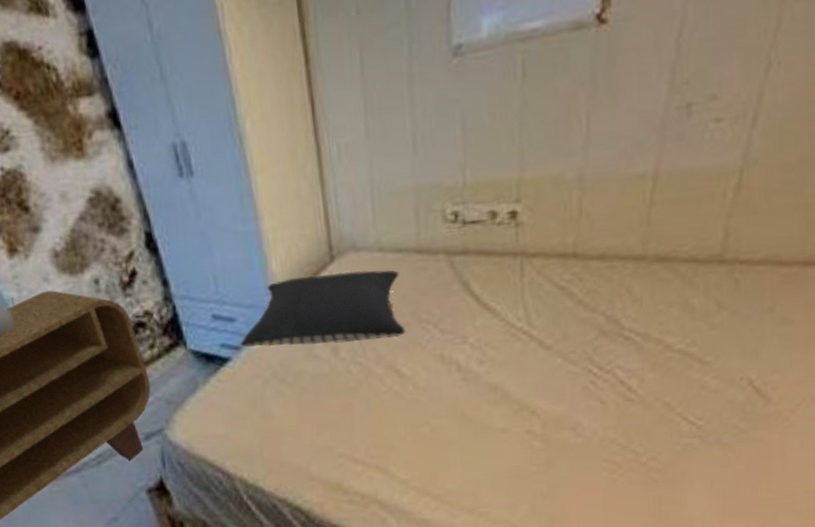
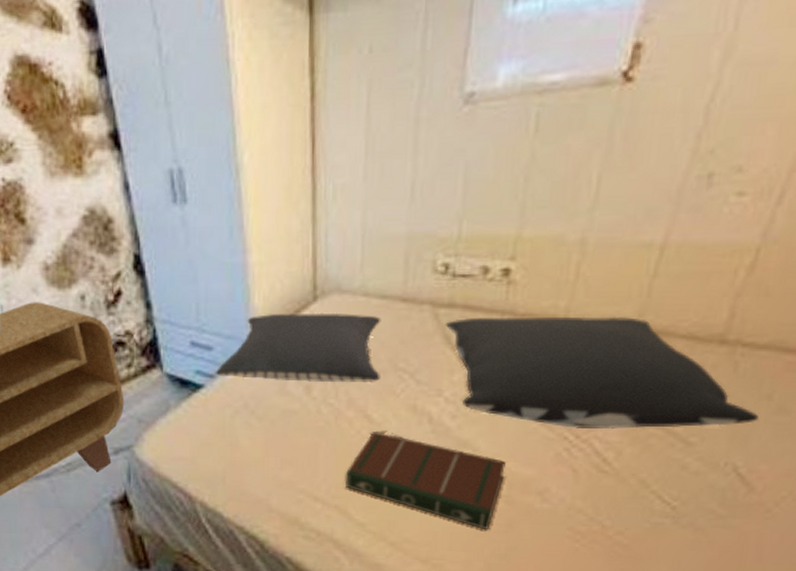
book: none [382,385,537,472] -> present [344,431,506,531]
pillow: none [461,246,766,361] -> present [445,316,760,430]

